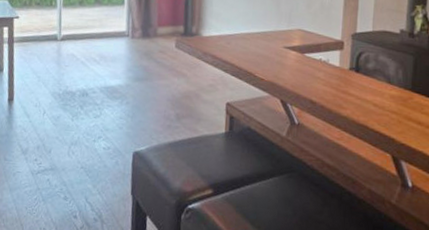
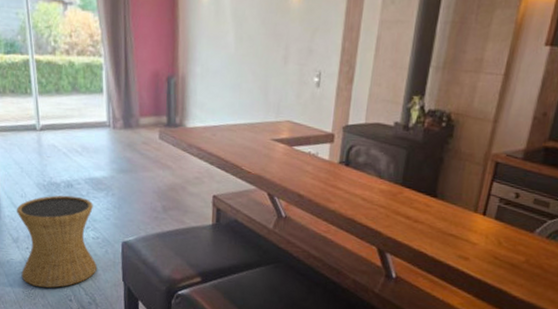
side table: none [26,104,107,203] -> present [16,195,97,288]

